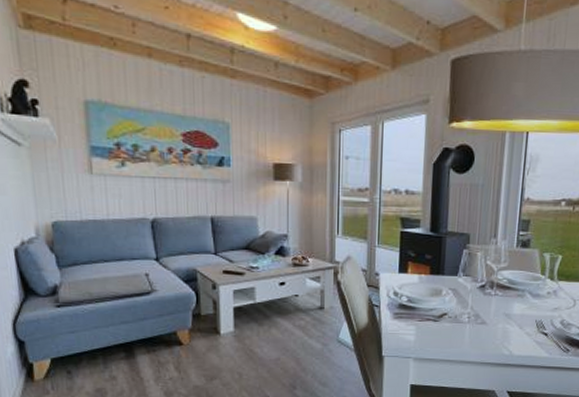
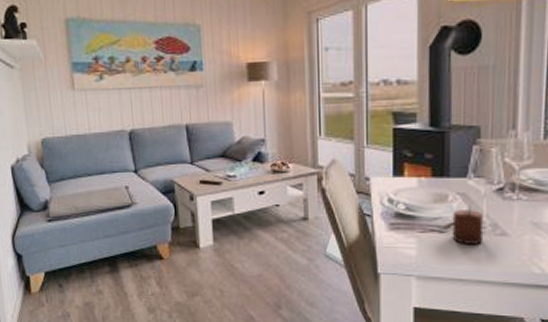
candle: none [443,299,470,331] -> present [452,205,485,244]

